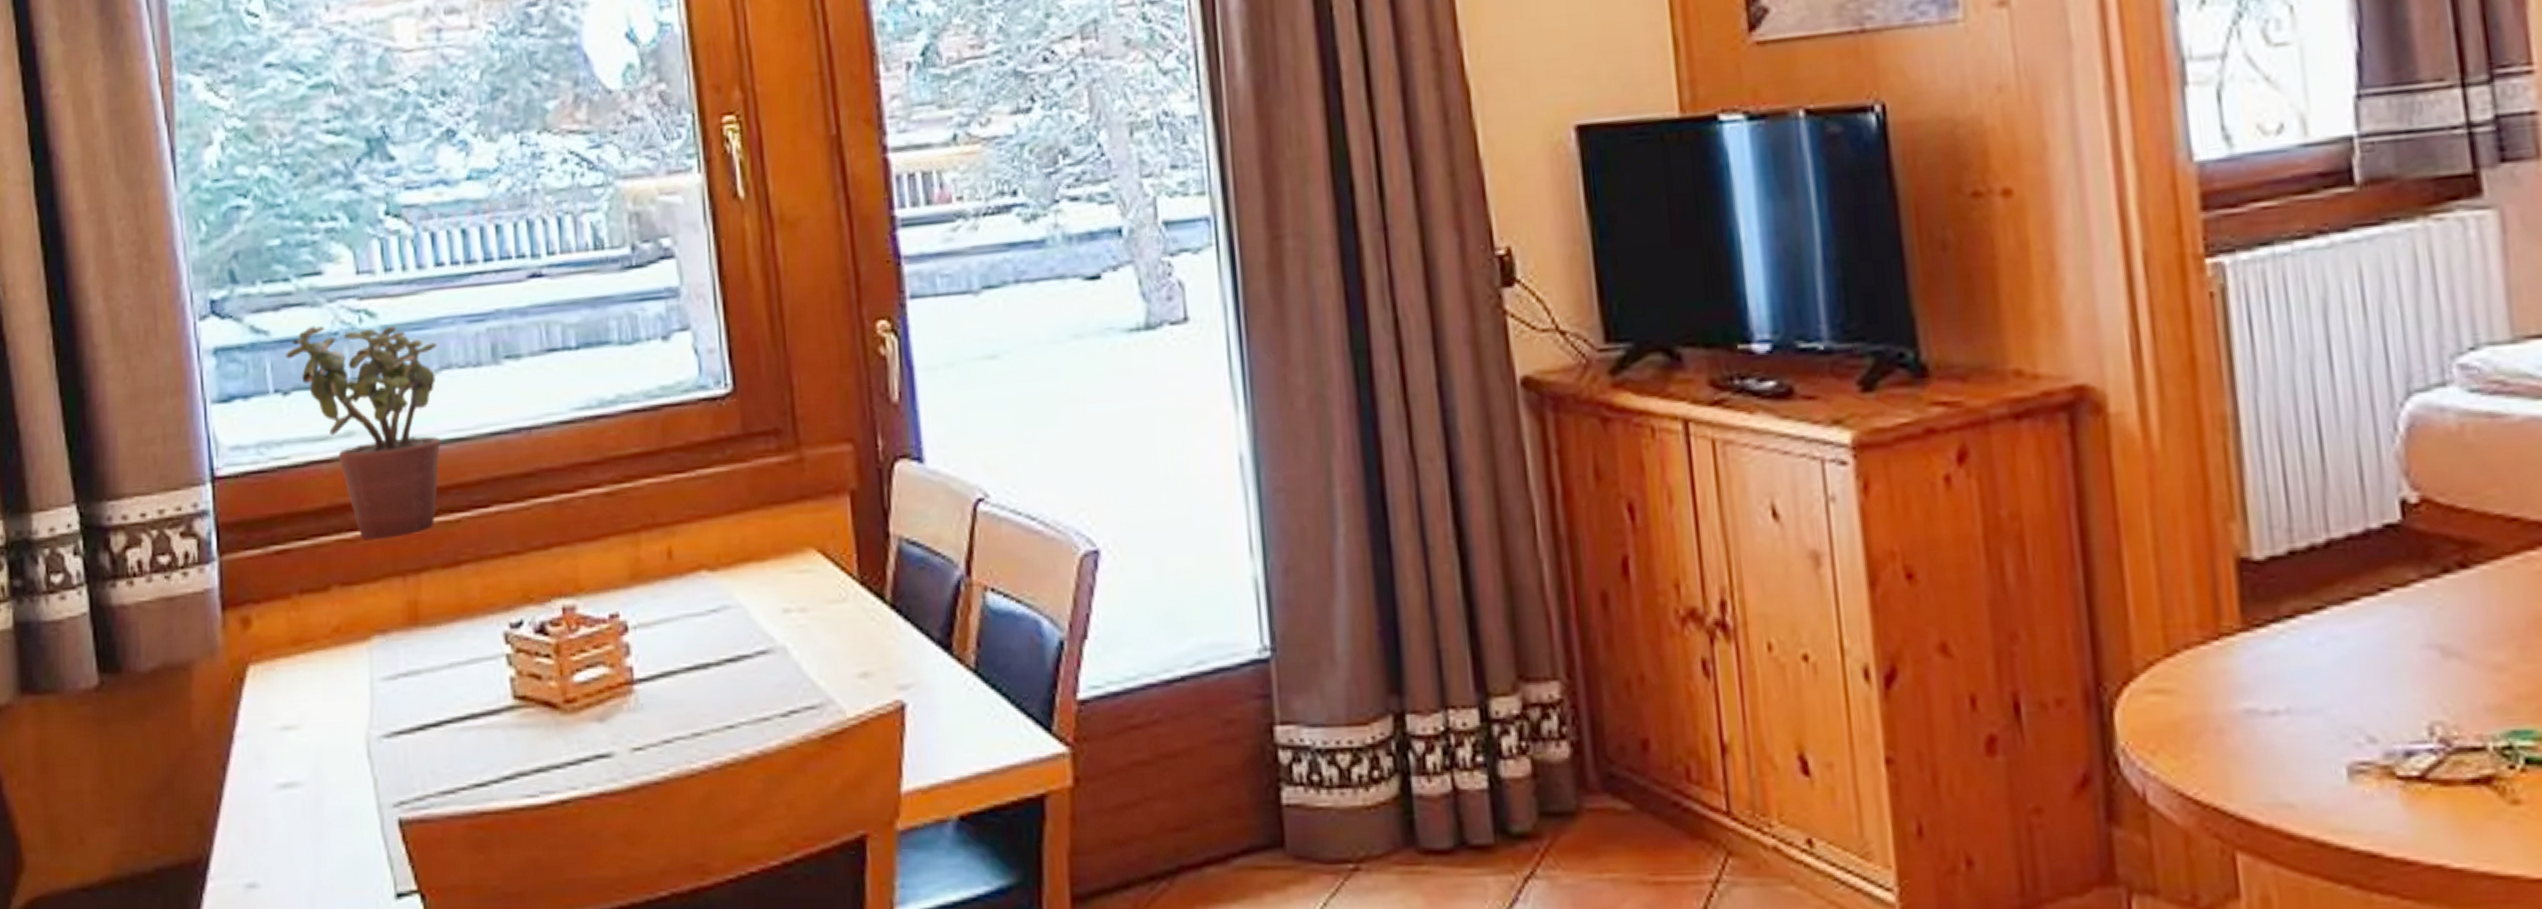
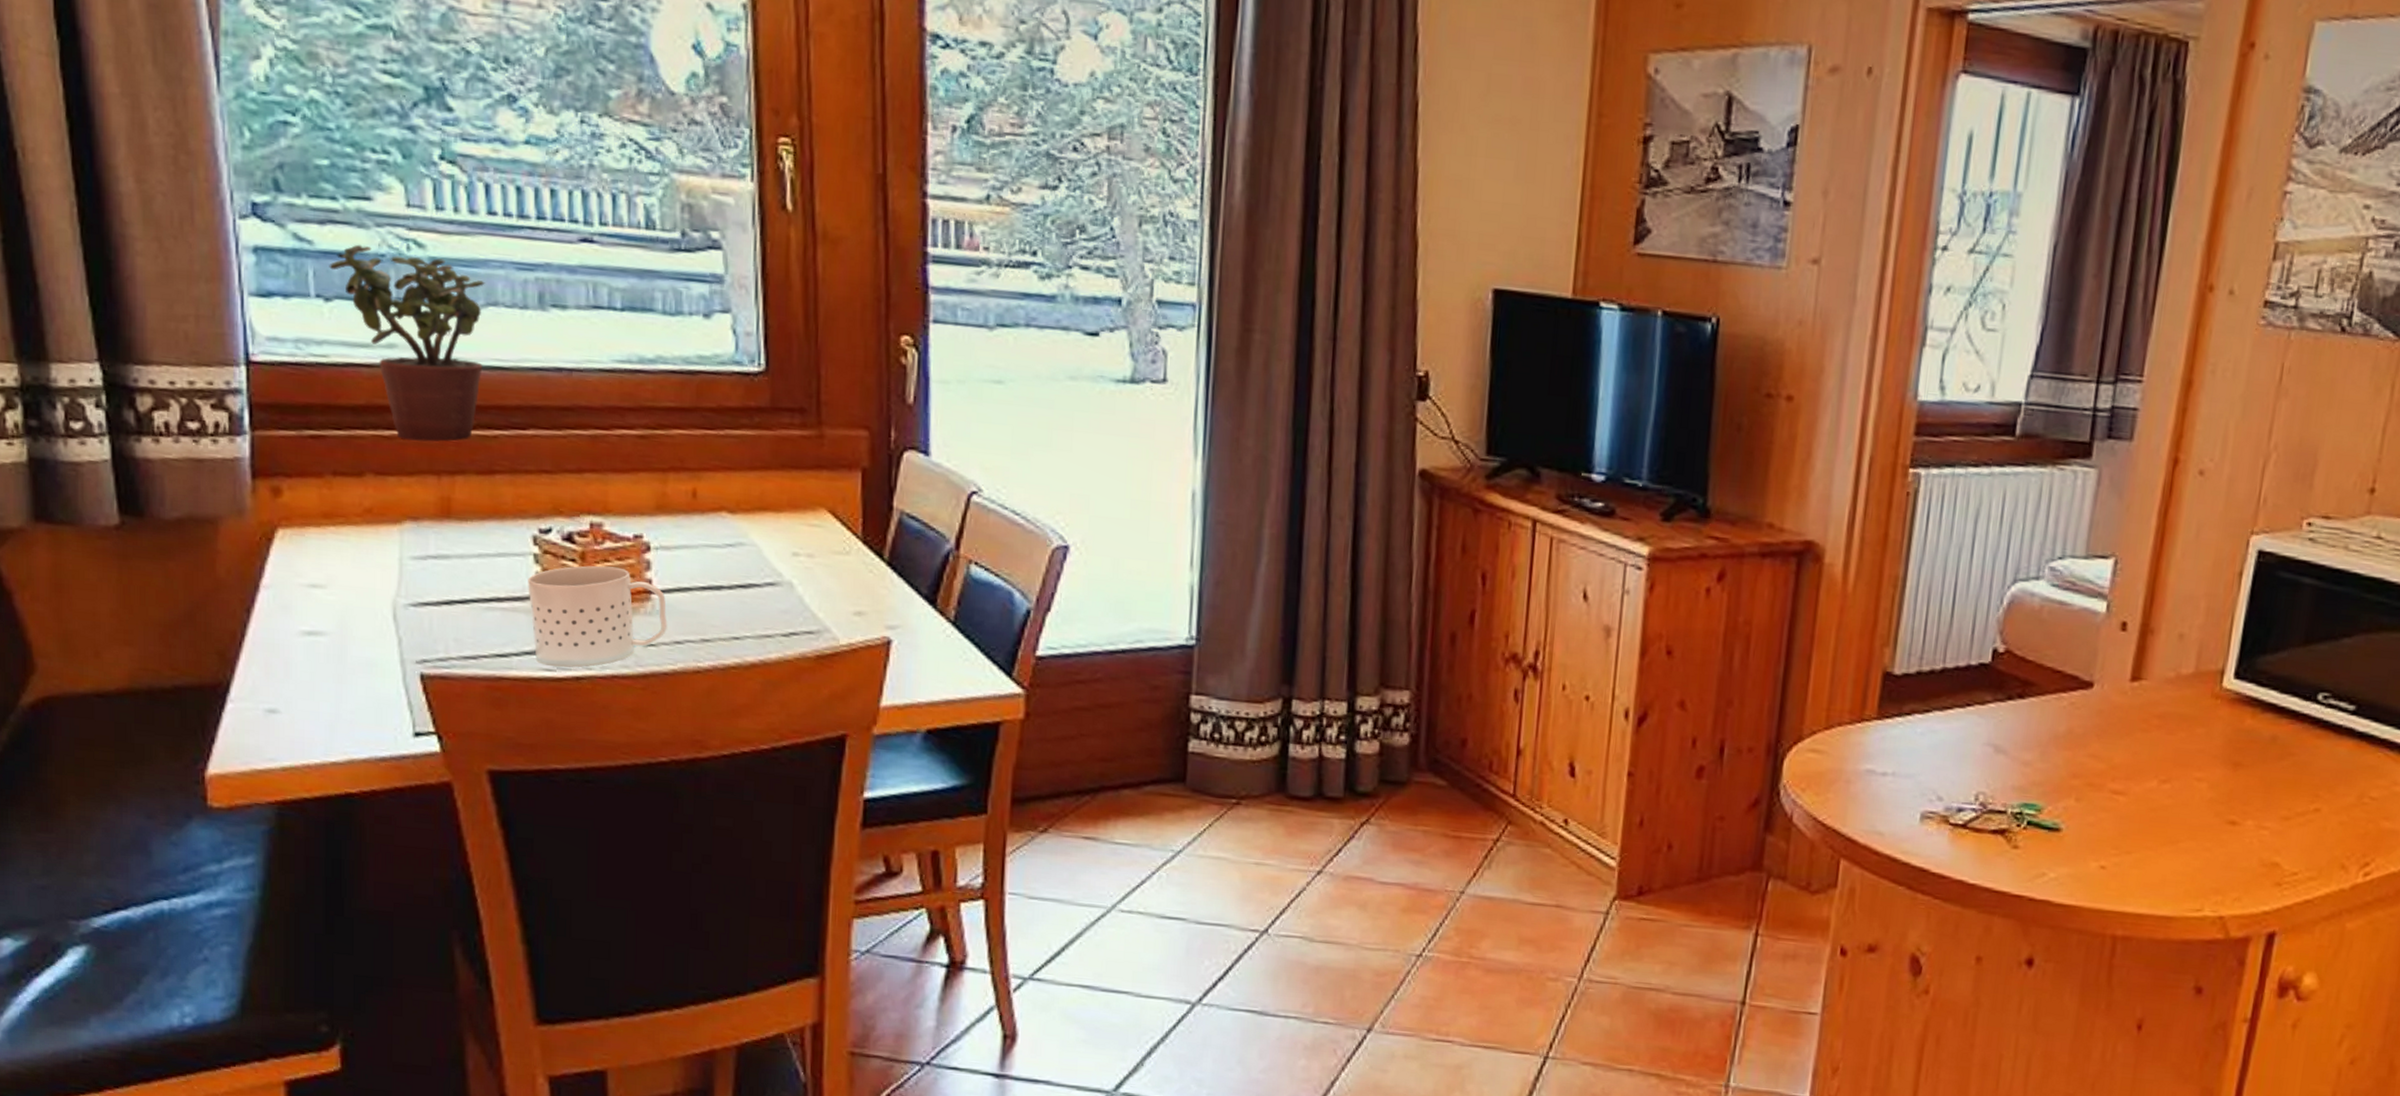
mug: none [502,657,654,792] -> present [528,565,667,668]

